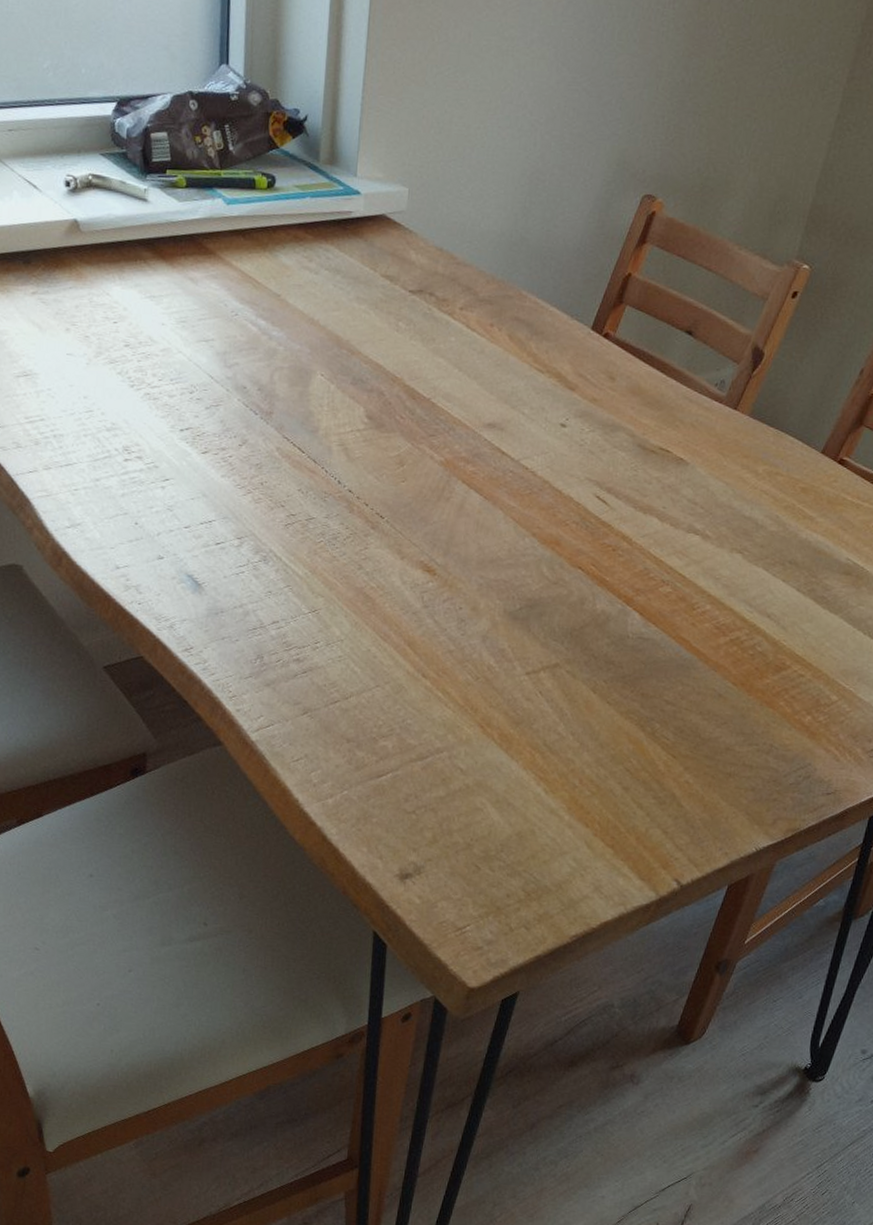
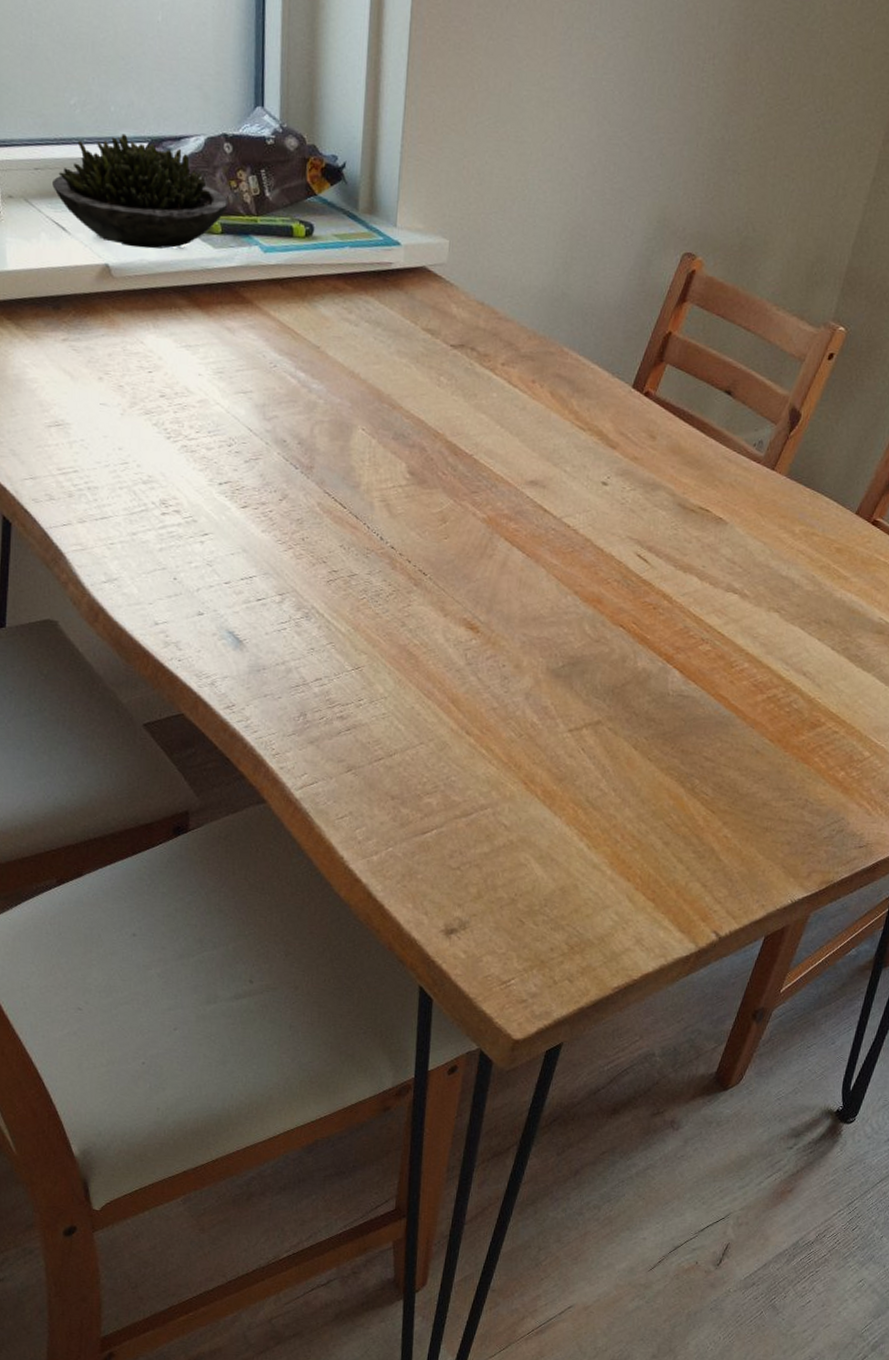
succulent plant: none [25,94,193,204] -> present [52,133,228,249]

